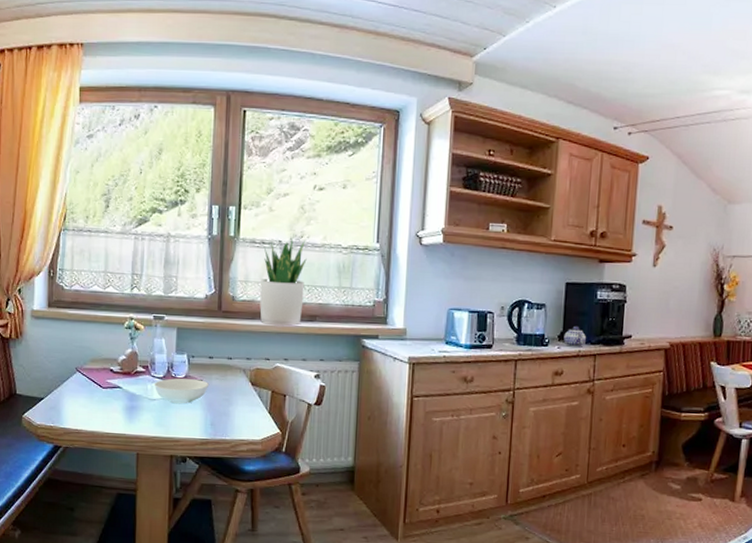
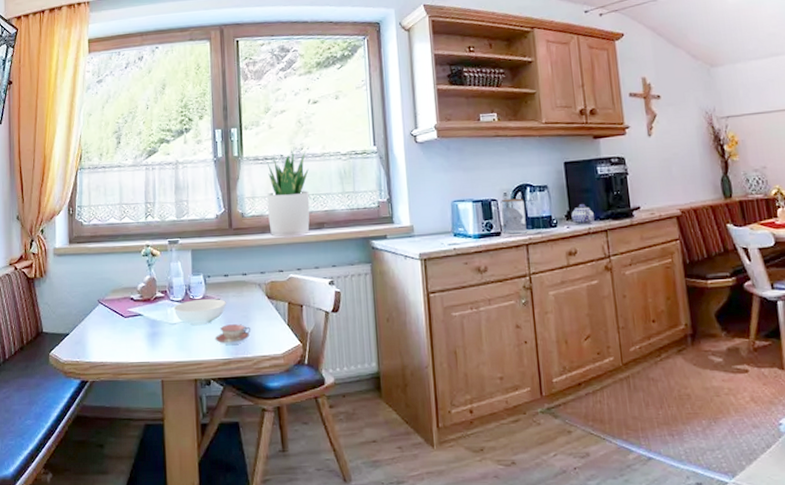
teacup: none [194,406,232,427] -> present [215,324,251,346]
jar: none [495,312,520,349] -> present [501,198,527,234]

